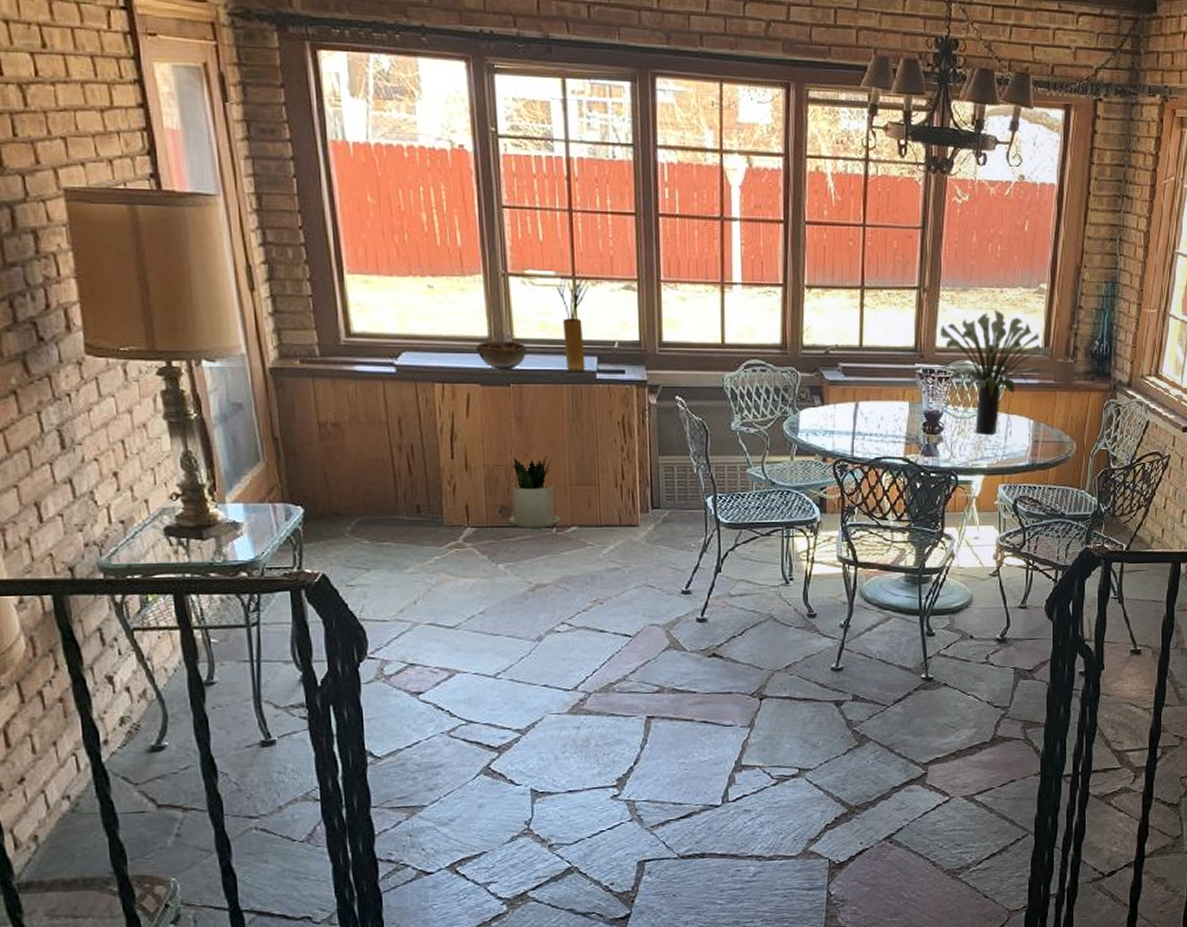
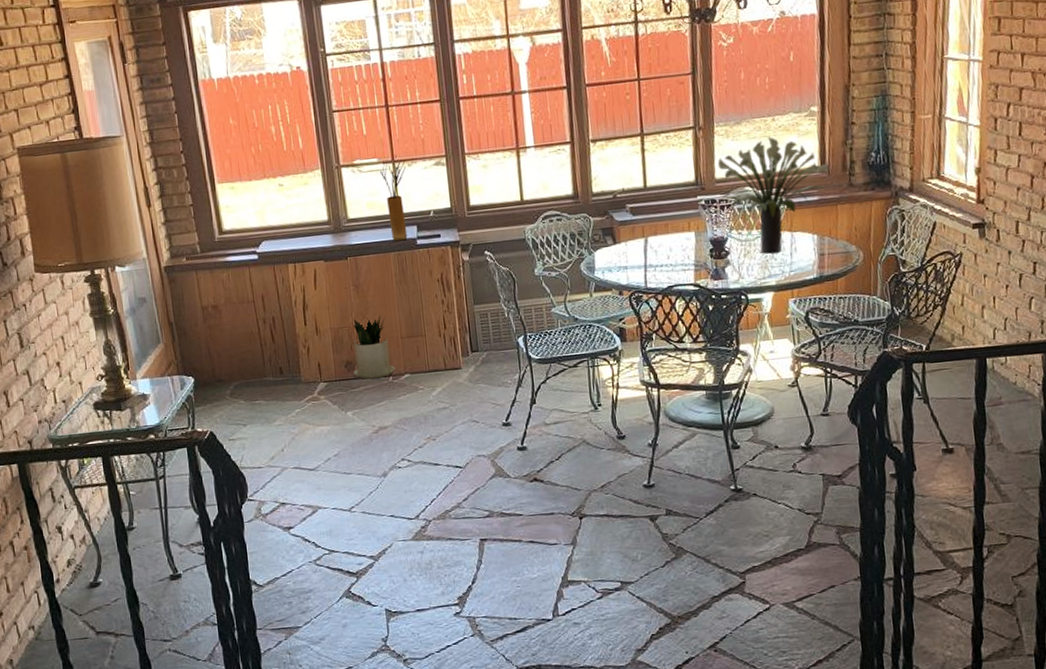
decorative bowl: present [477,341,527,370] -> none [319,221,360,247]
candle: present [1054,355,1076,383] -> none [833,170,855,197]

